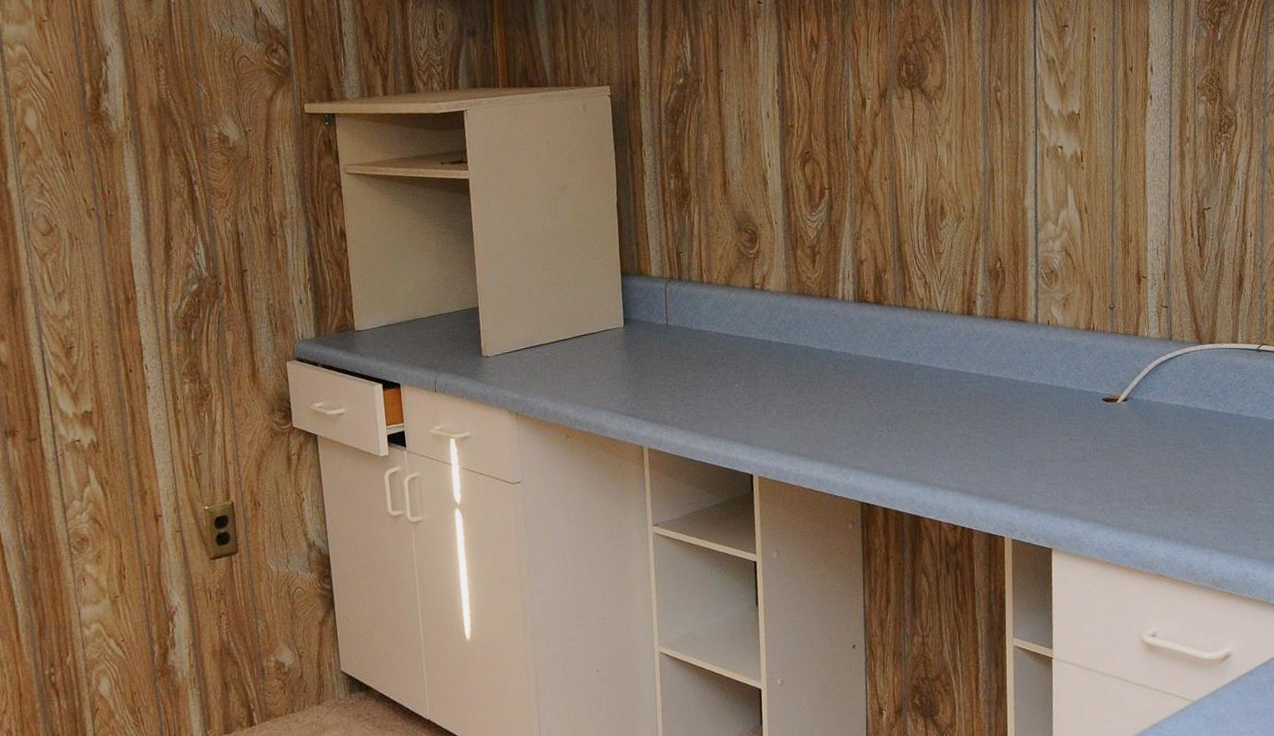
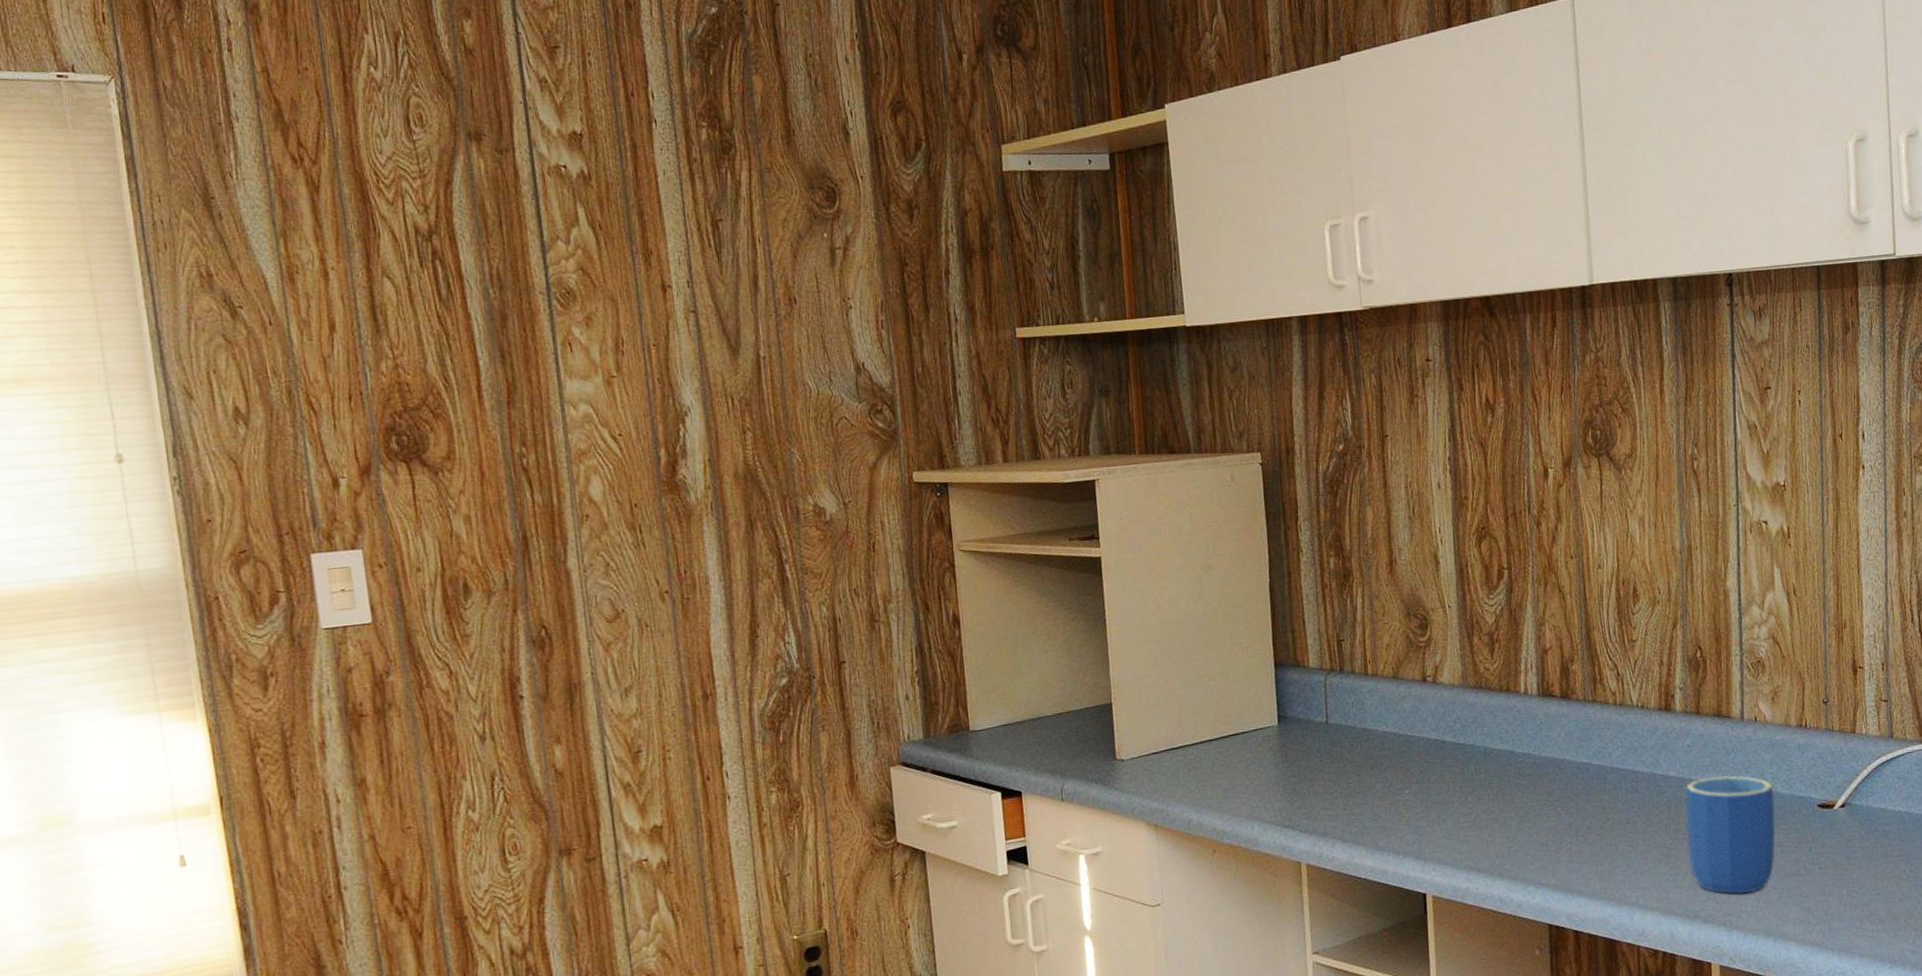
mug: none [984,373,1064,477] -> present [1685,775,1776,894]

